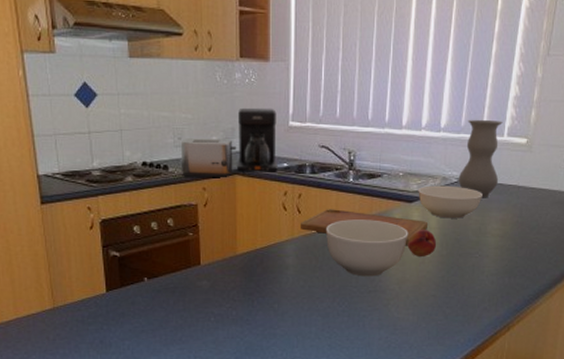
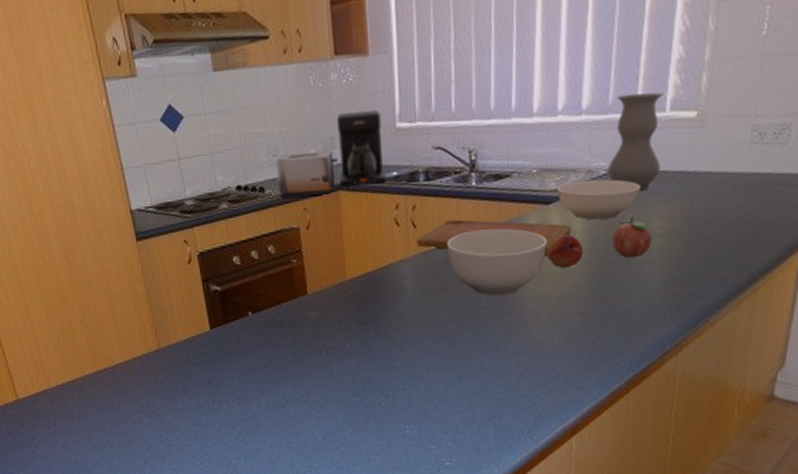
fruit: none [459,219,490,253] -> present [612,217,653,258]

